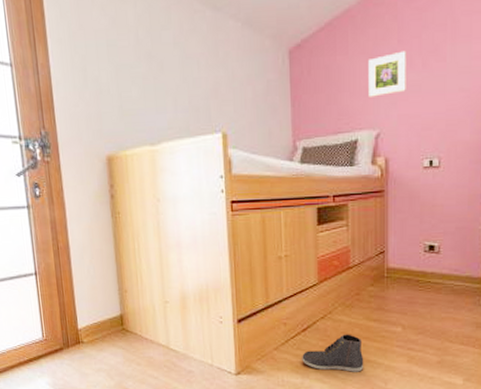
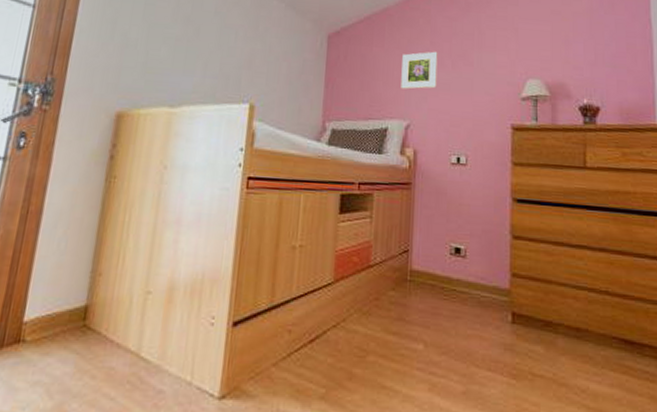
sneaker: present [302,334,364,372] -> none [305,349,379,402]

